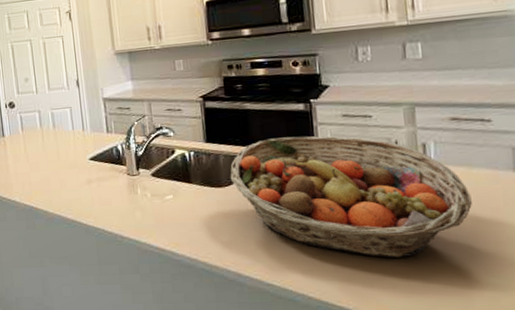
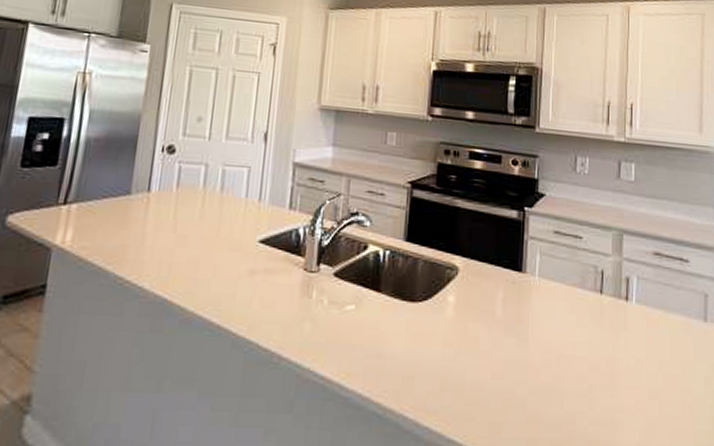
fruit basket: present [230,136,472,258] -> none [426,247,665,415]

